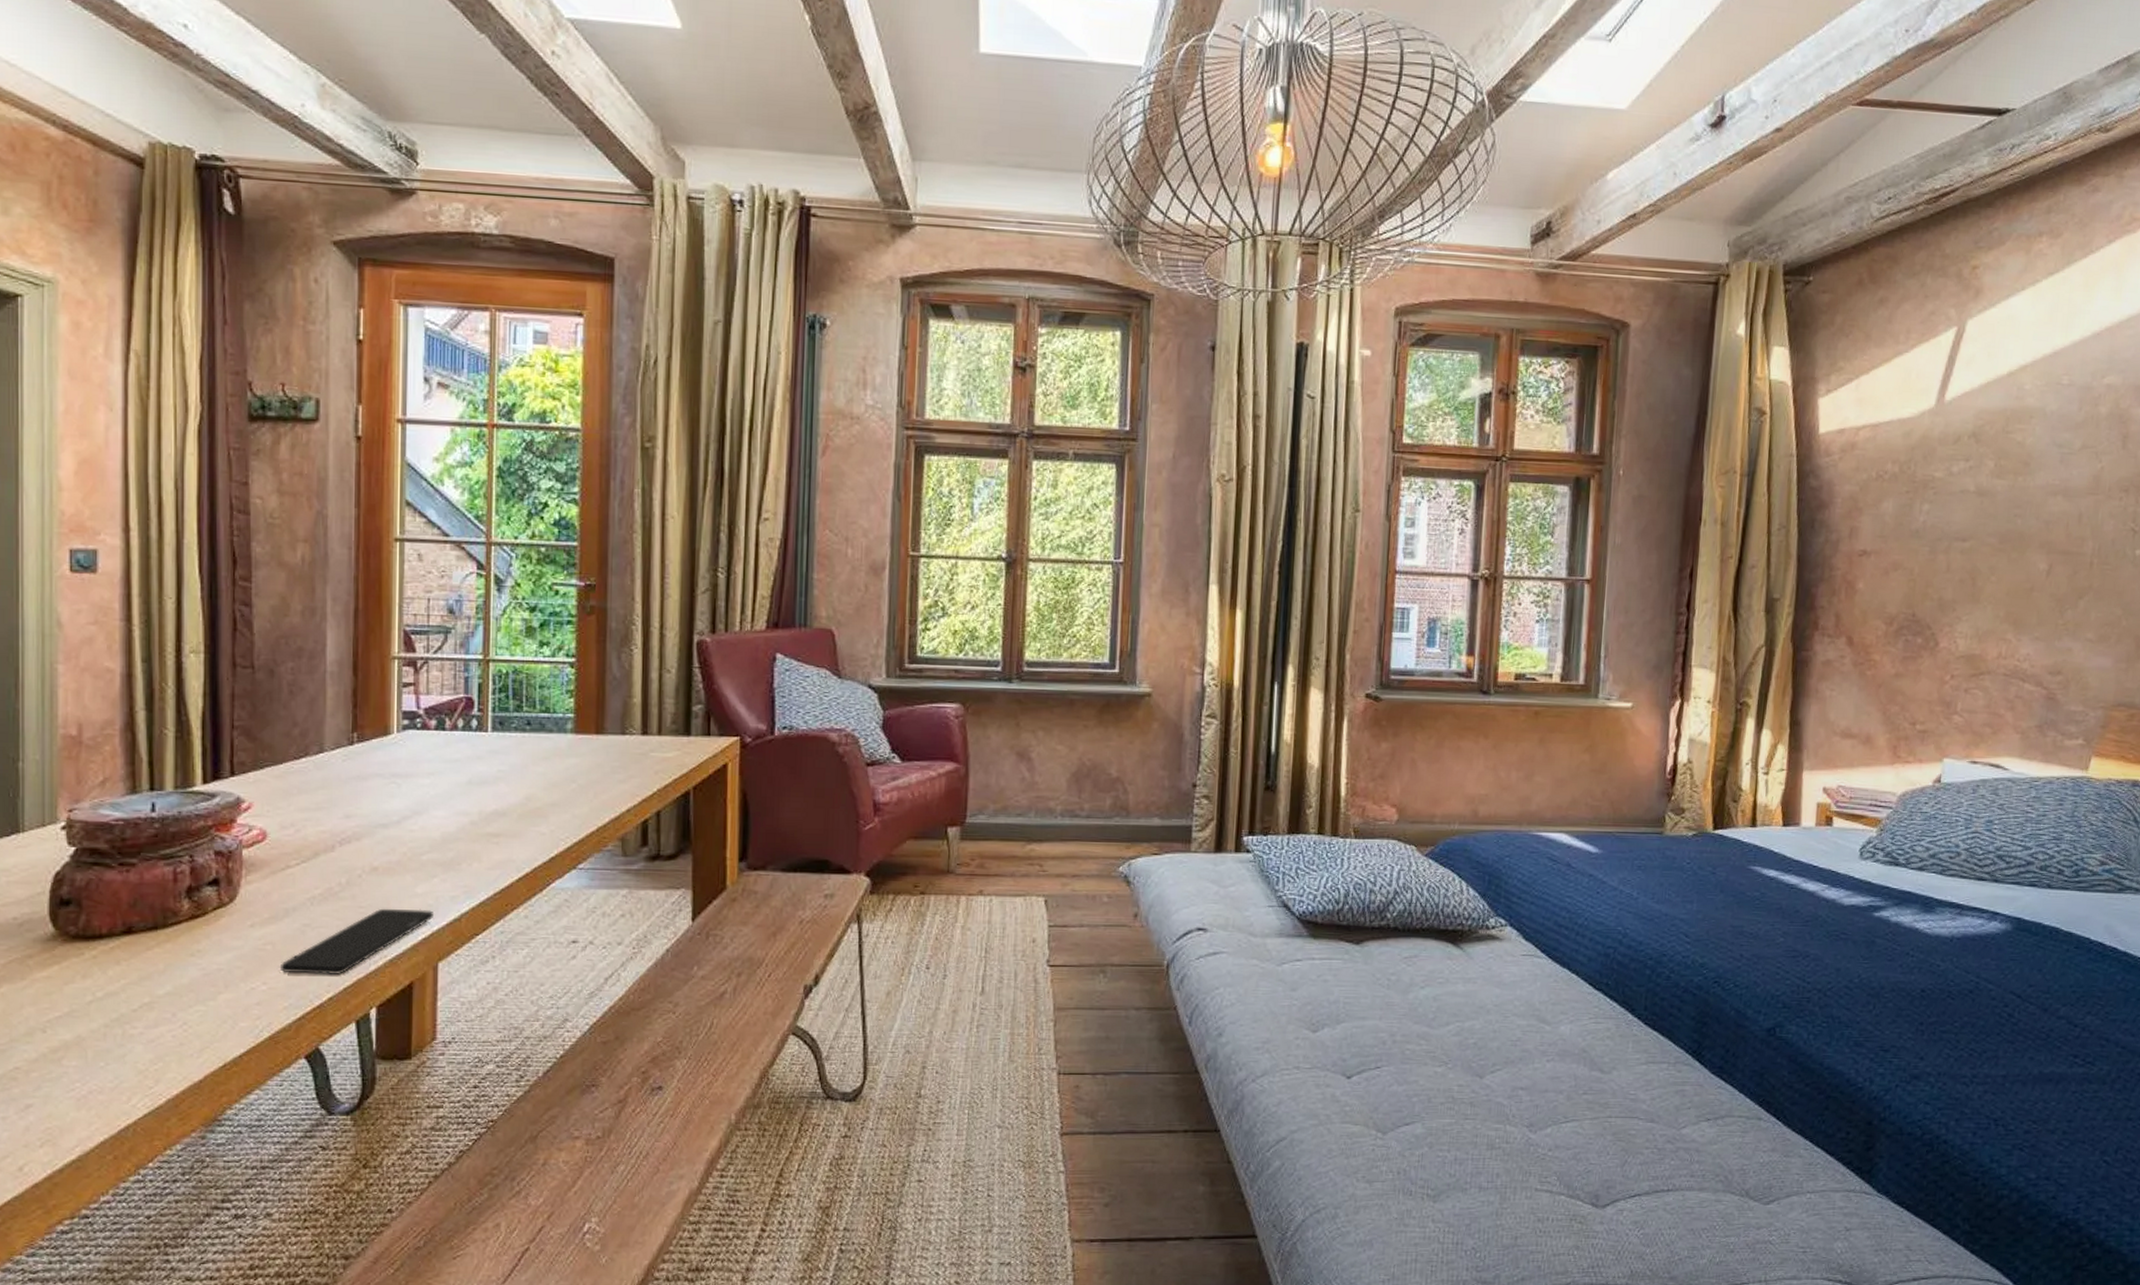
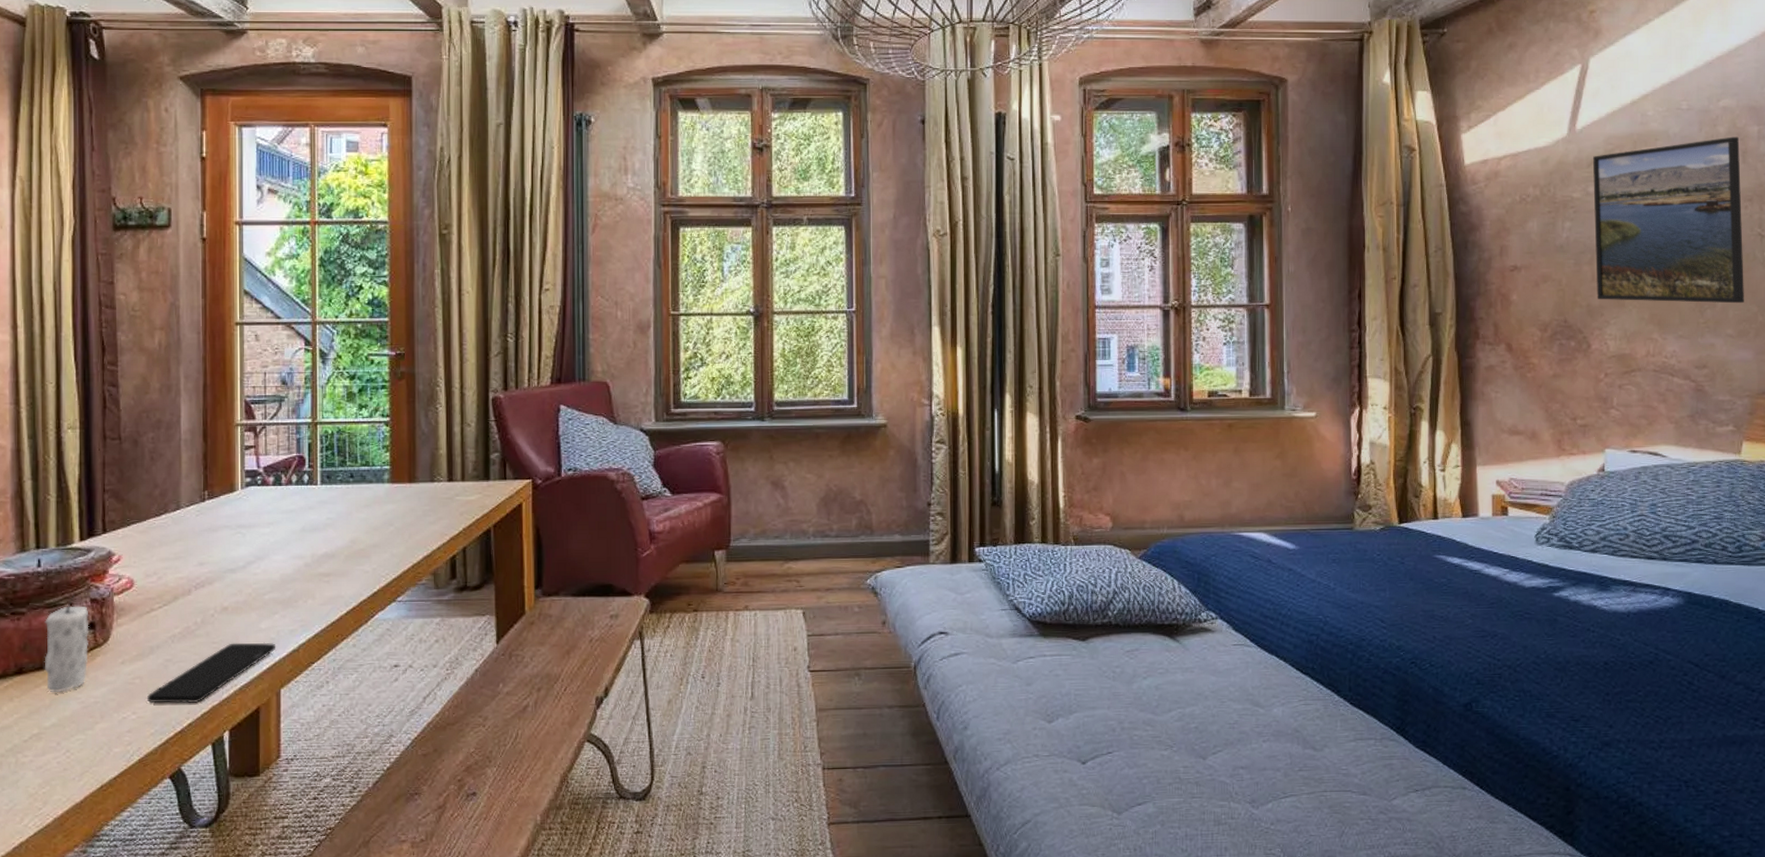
candle: none [158,844,213,957] -> present [44,593,89,693]
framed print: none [1950,418,2121,605] -> present [1593,136,1744,304]

